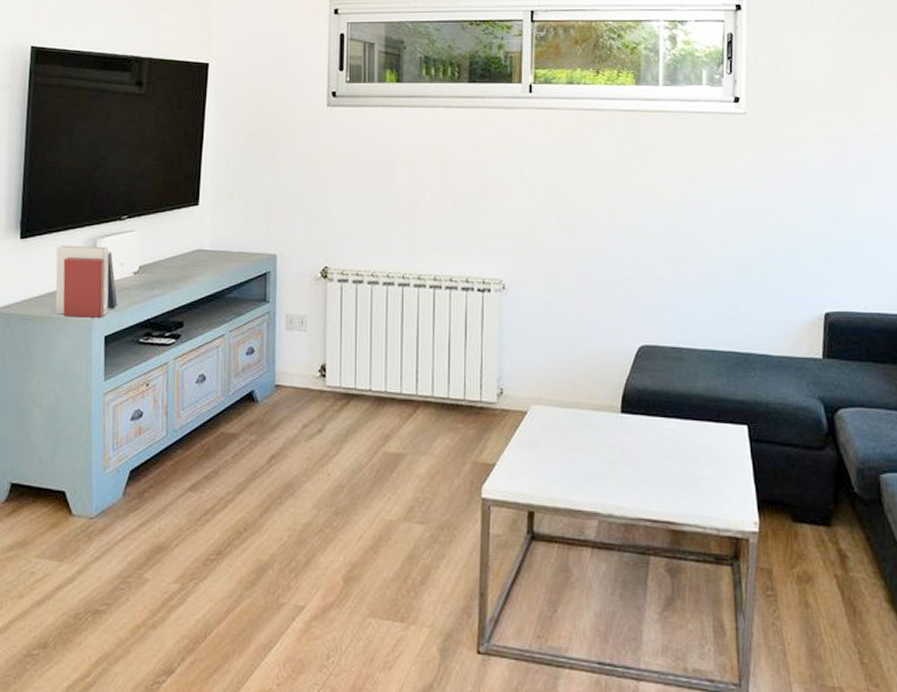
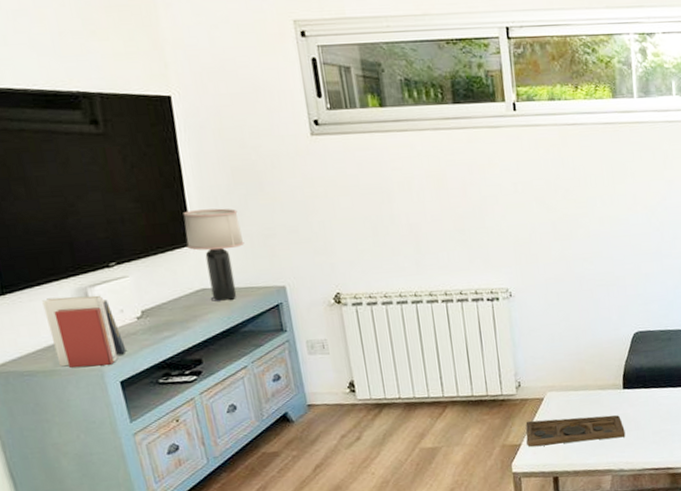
table lamp: none [194,171,246,265] -> present [183,208,245,302]
decorative tray: none [502,437,619,474] -> present [525,415,626,448]

